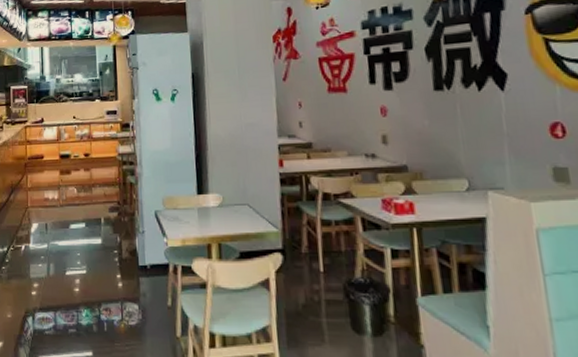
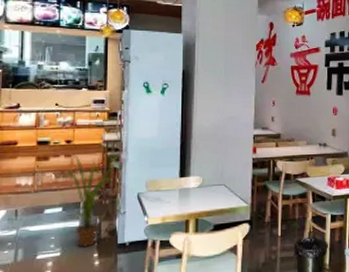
house plant: none [83,166,135,267] -> present [63,152,120,248]

